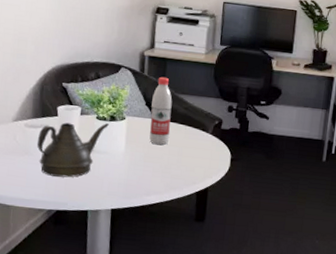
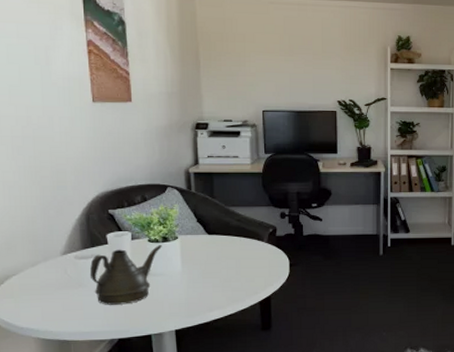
water bottle: present [149,76,173,145] -> none [203,191,226,260]

